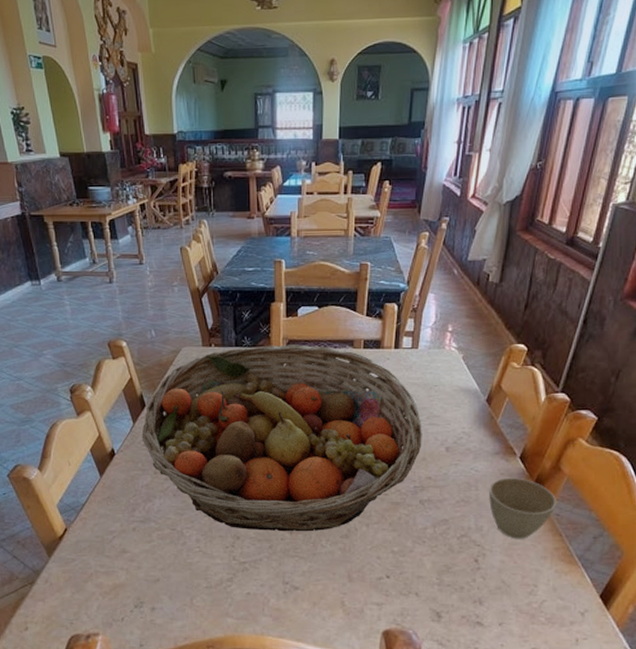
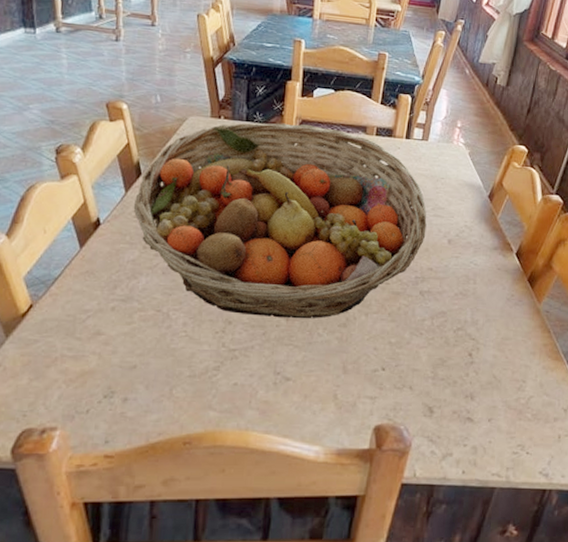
cup: present [489,477,556,539] -> none [485,273,547,335]

